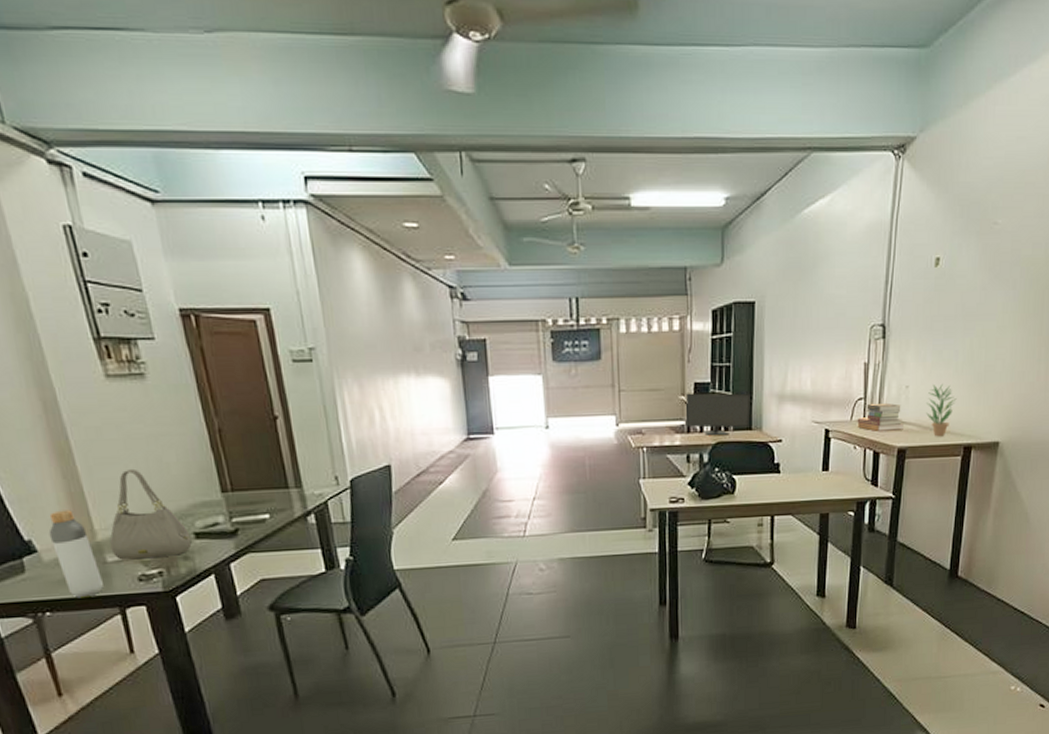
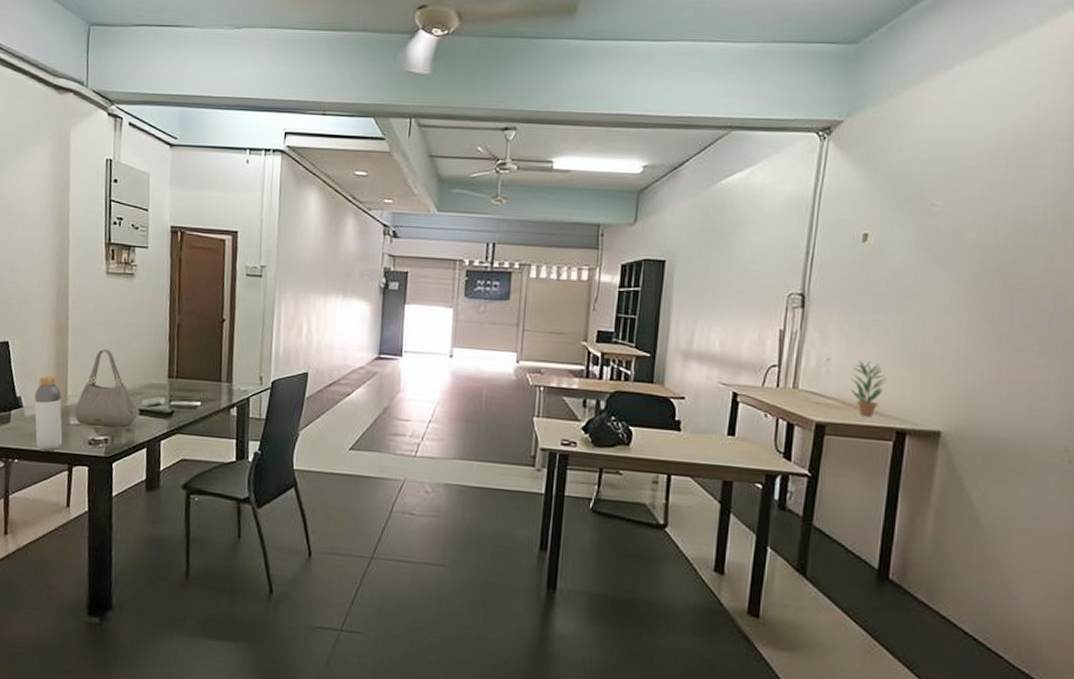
monitor: present [685,392,751,436] -> none [585,340,654,386]
books: present [857,403,904,431] -> none [769,372,823,404]

